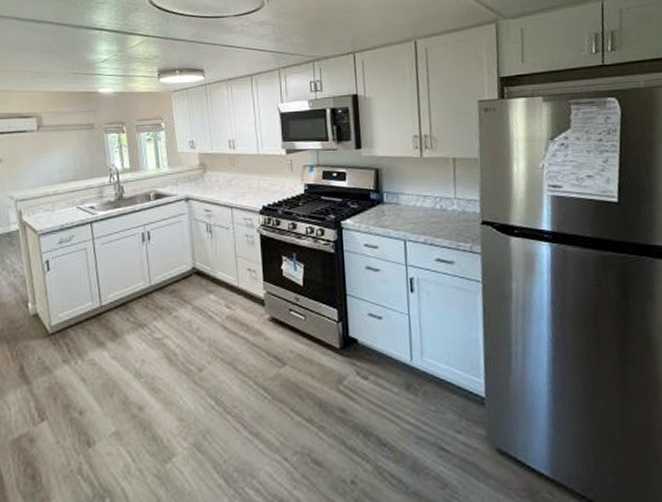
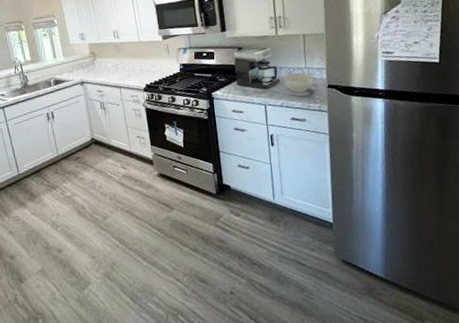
coffee maker: none [369,168,425,222] -> present [233,46,281,90]
bowl: none [427,203,464,229] -> present [283,72,313,93]

